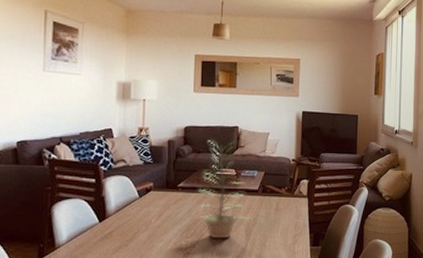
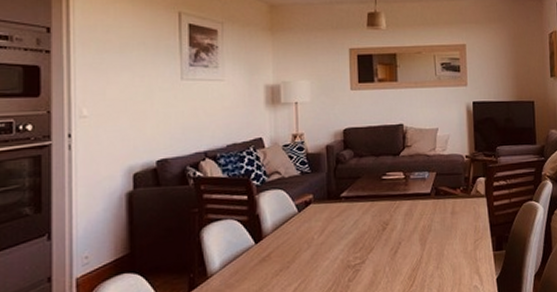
plant: present [198,140,252,239] -> none [363,141,426,253]

